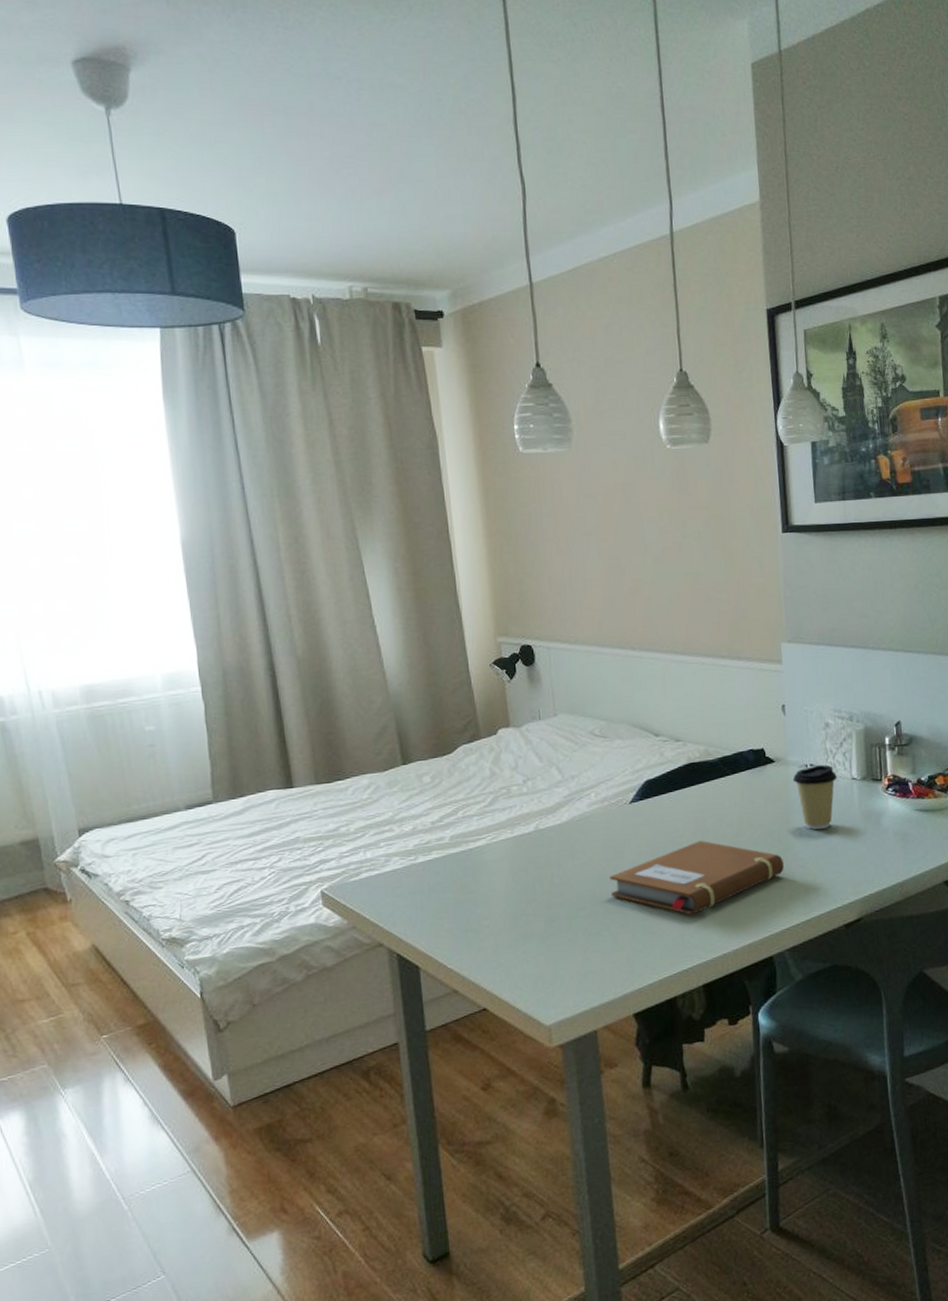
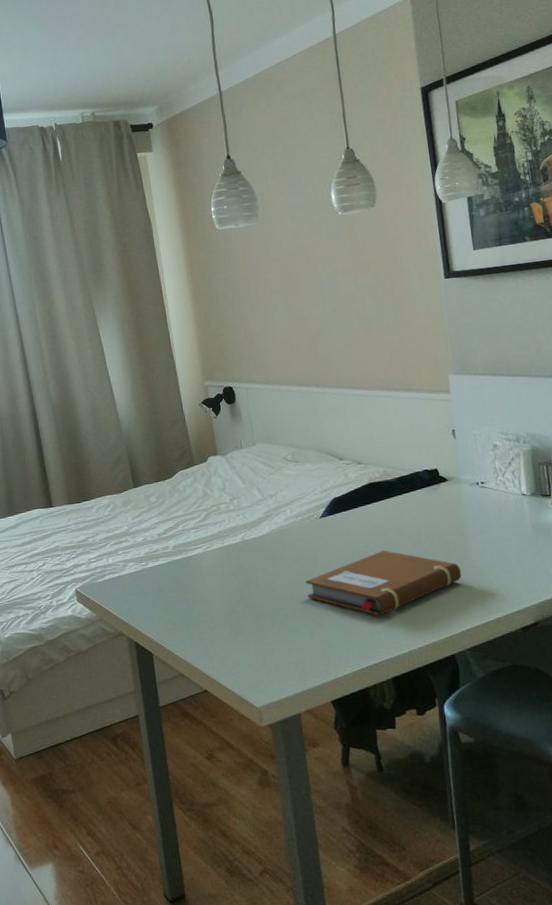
coffee cup: present [792,764,838,830] -> none [465,482,508,541]

